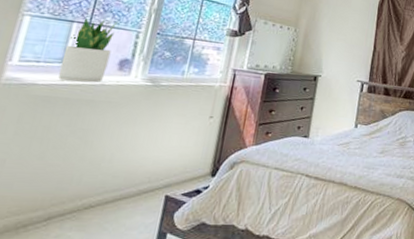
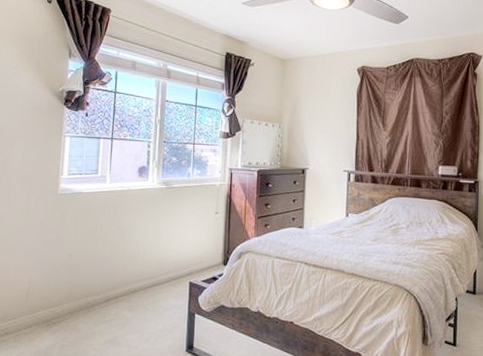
planter: present [58,18,119,83] -> none [96,133,133,189]

